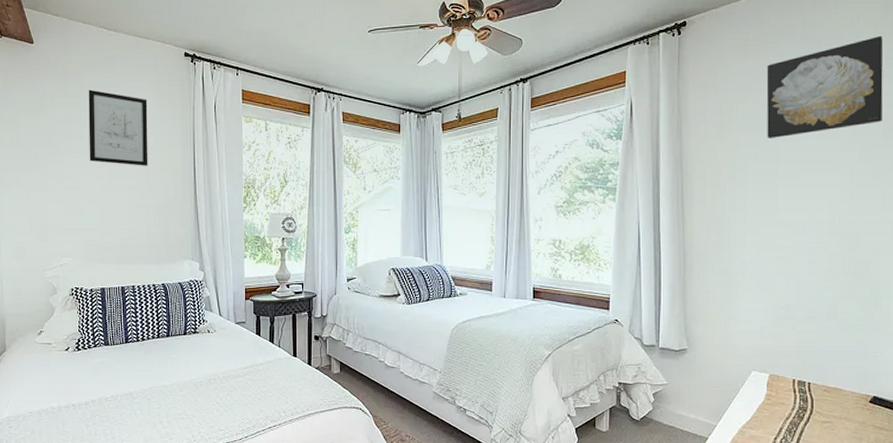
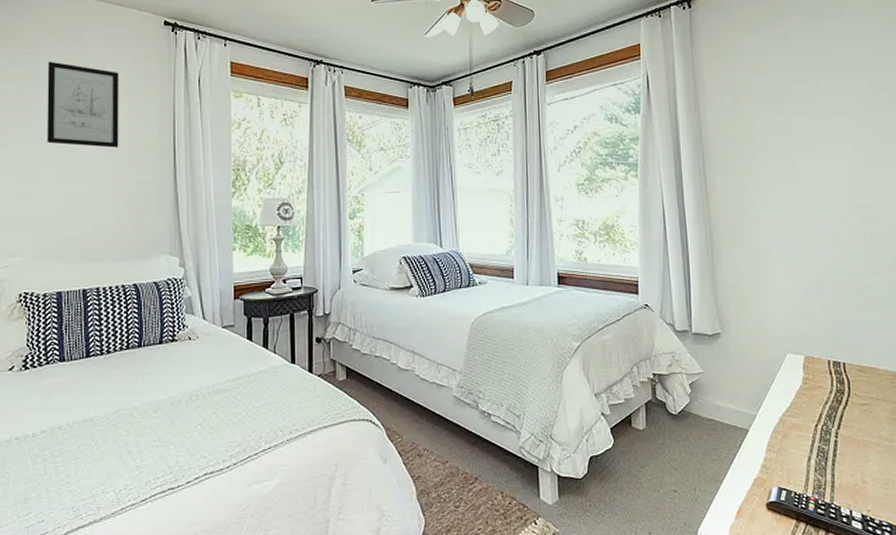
wall art: present [766,35,884,139] -> none [775,11,887,112]

